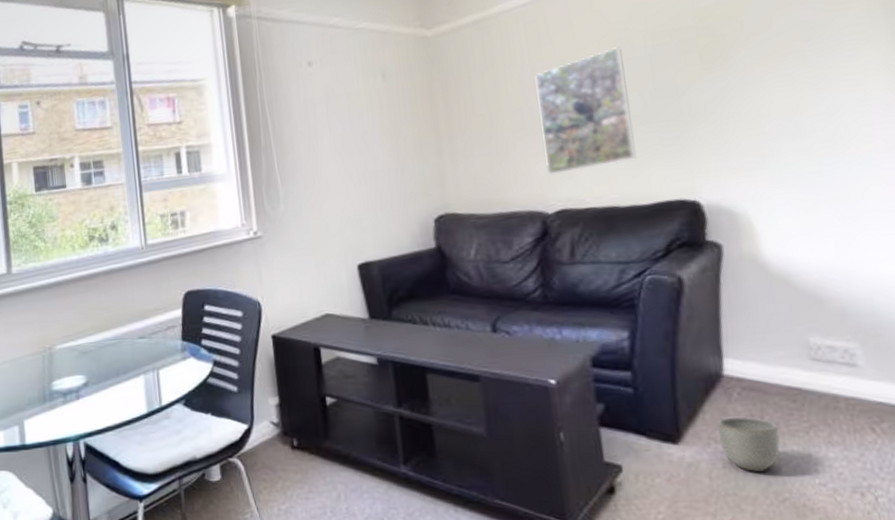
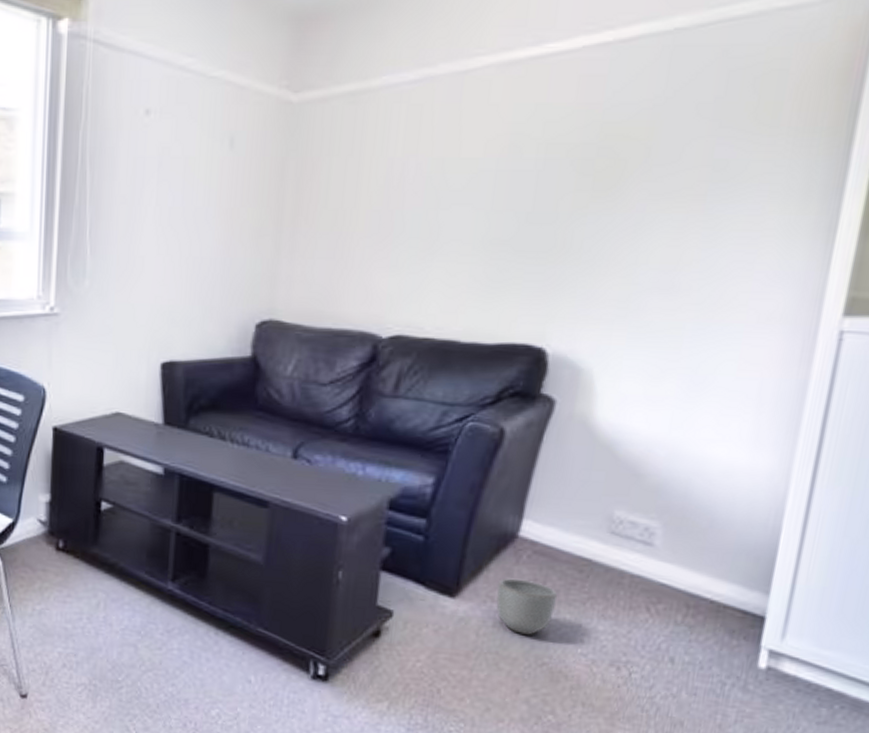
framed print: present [535,47,637,175] -> none [391,154,509,294]

